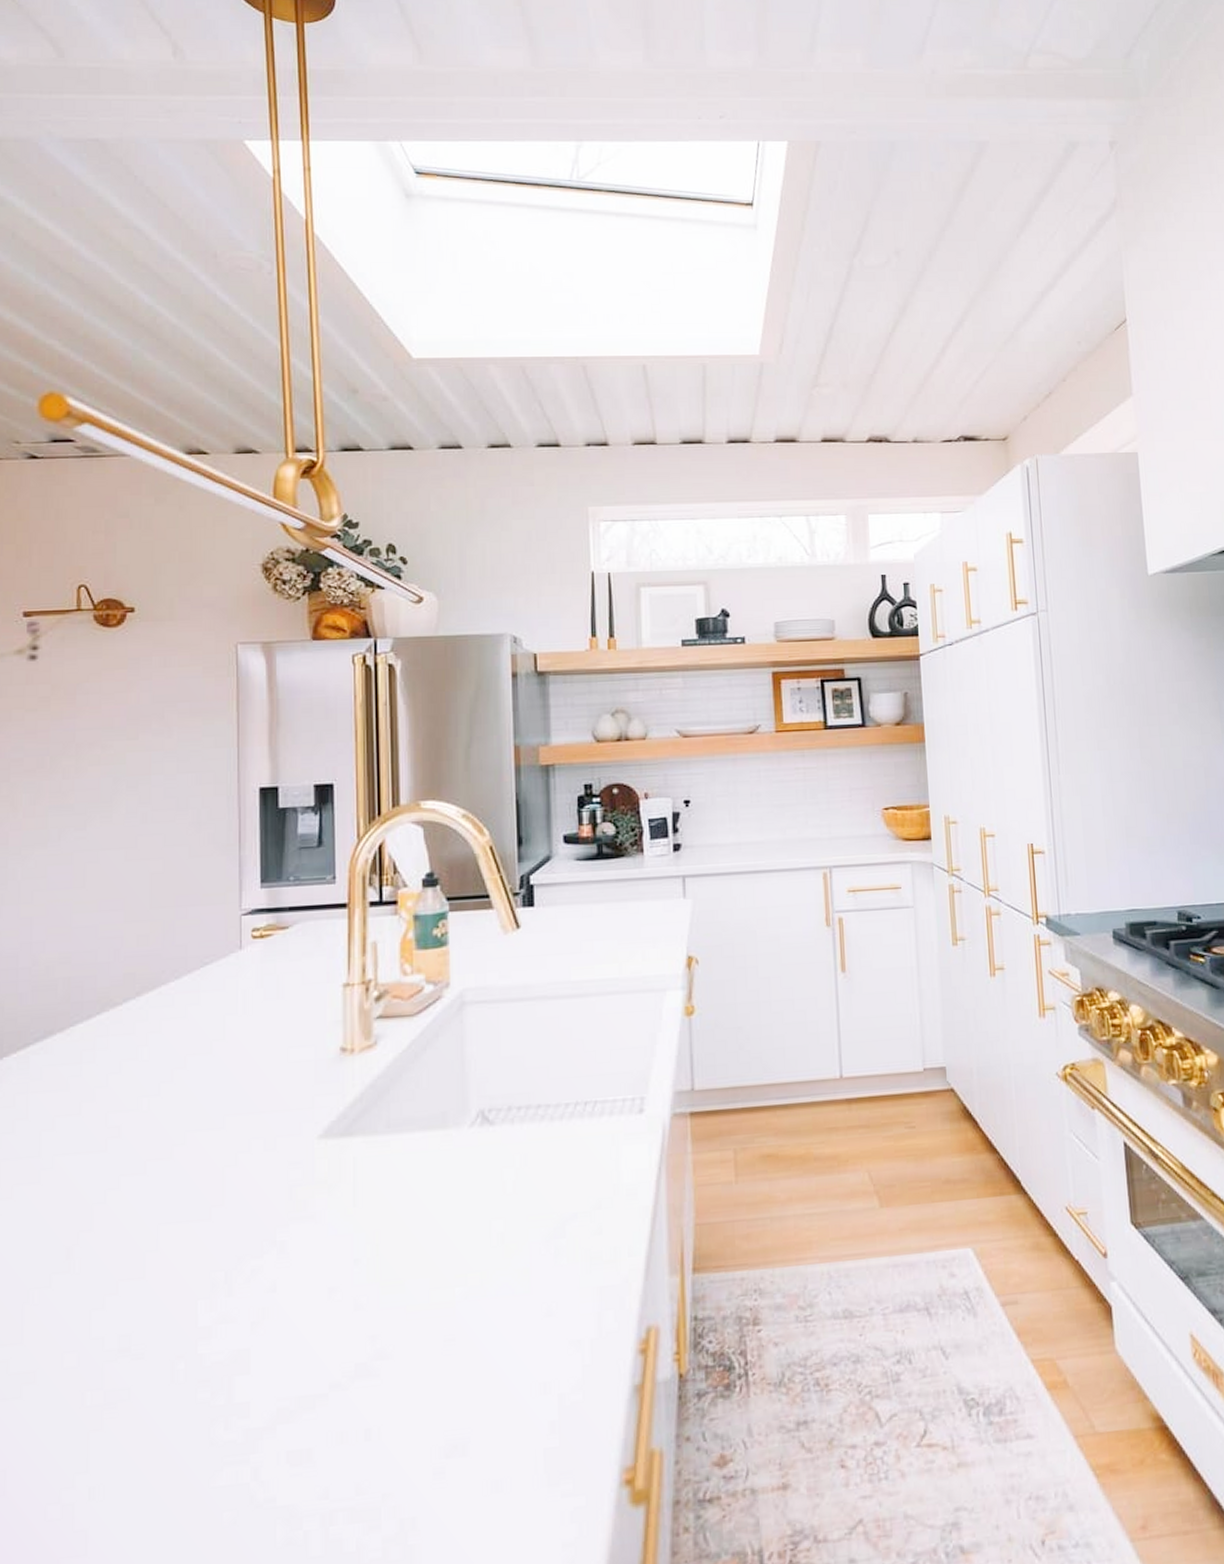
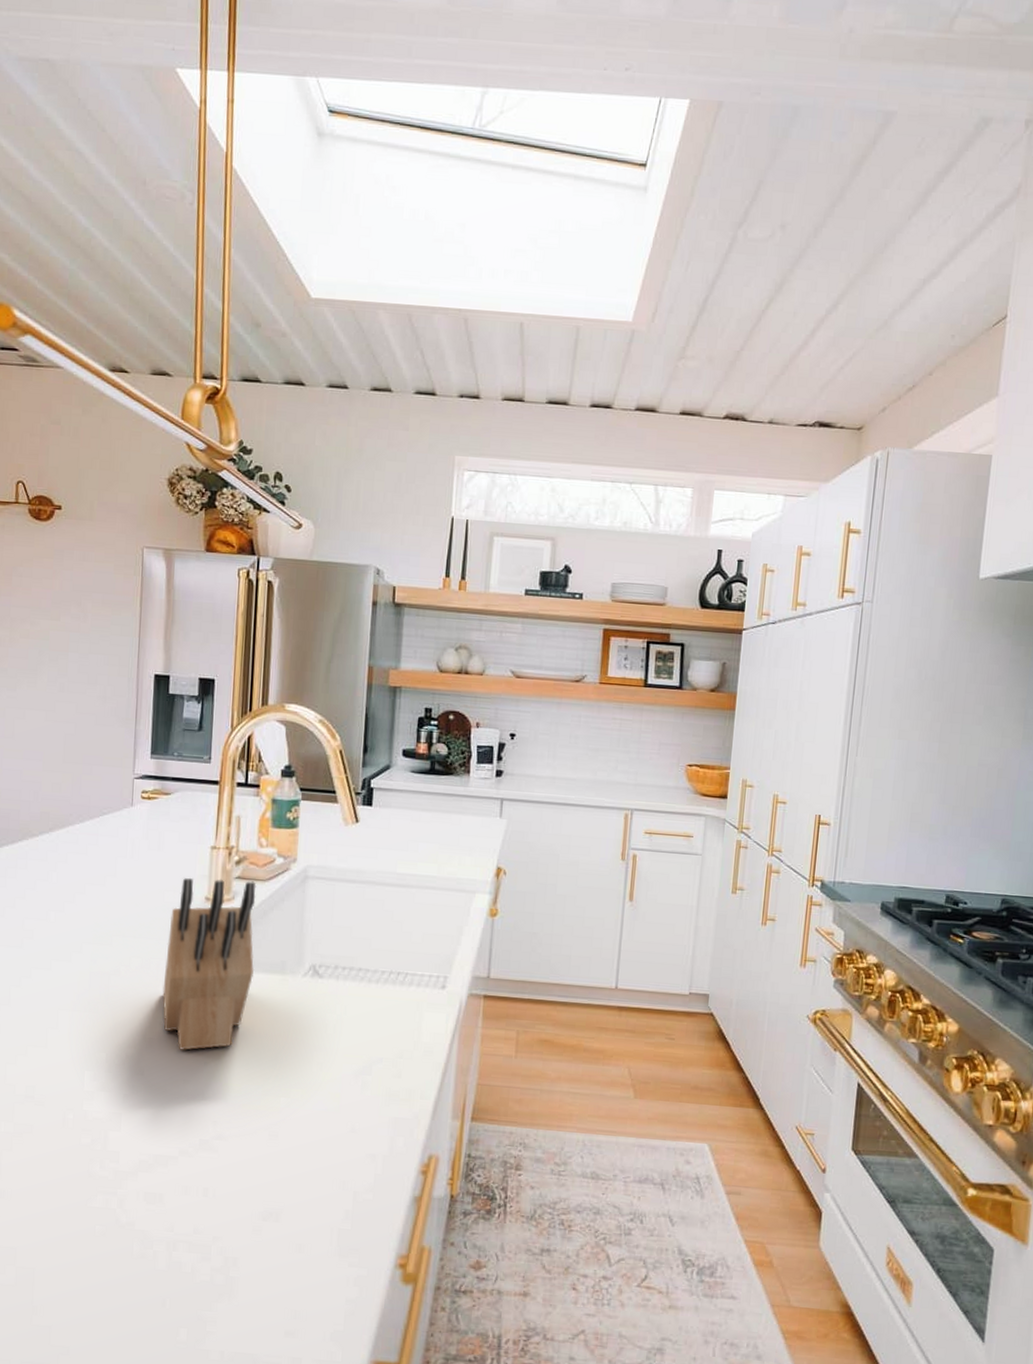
knife block: none [294,1019,409,1251] -> present [162,877,257,1051]

